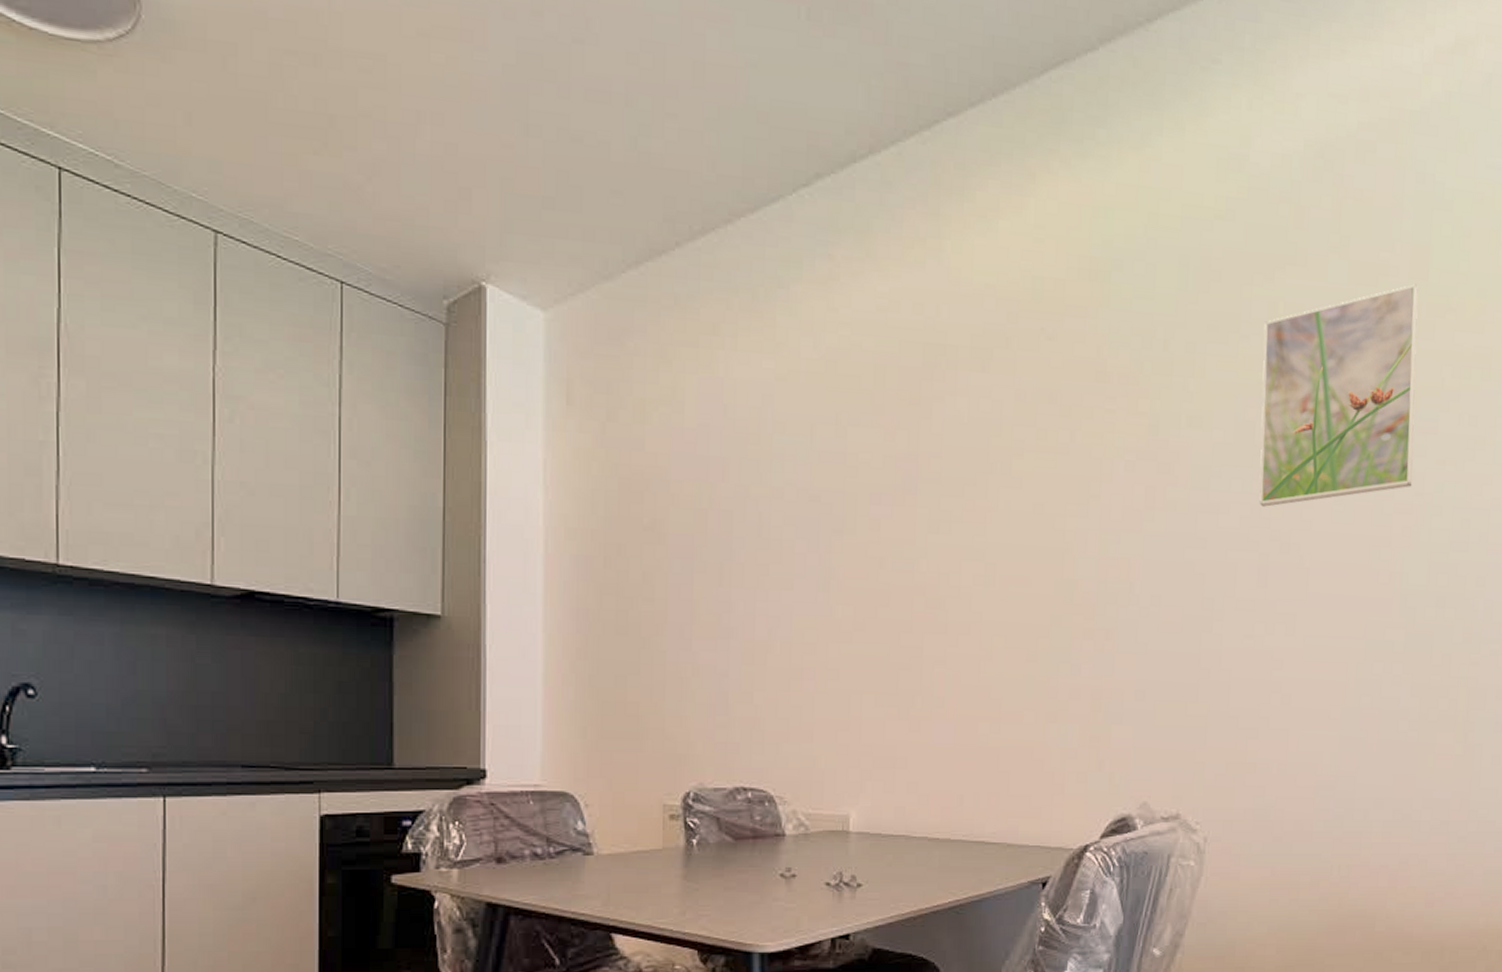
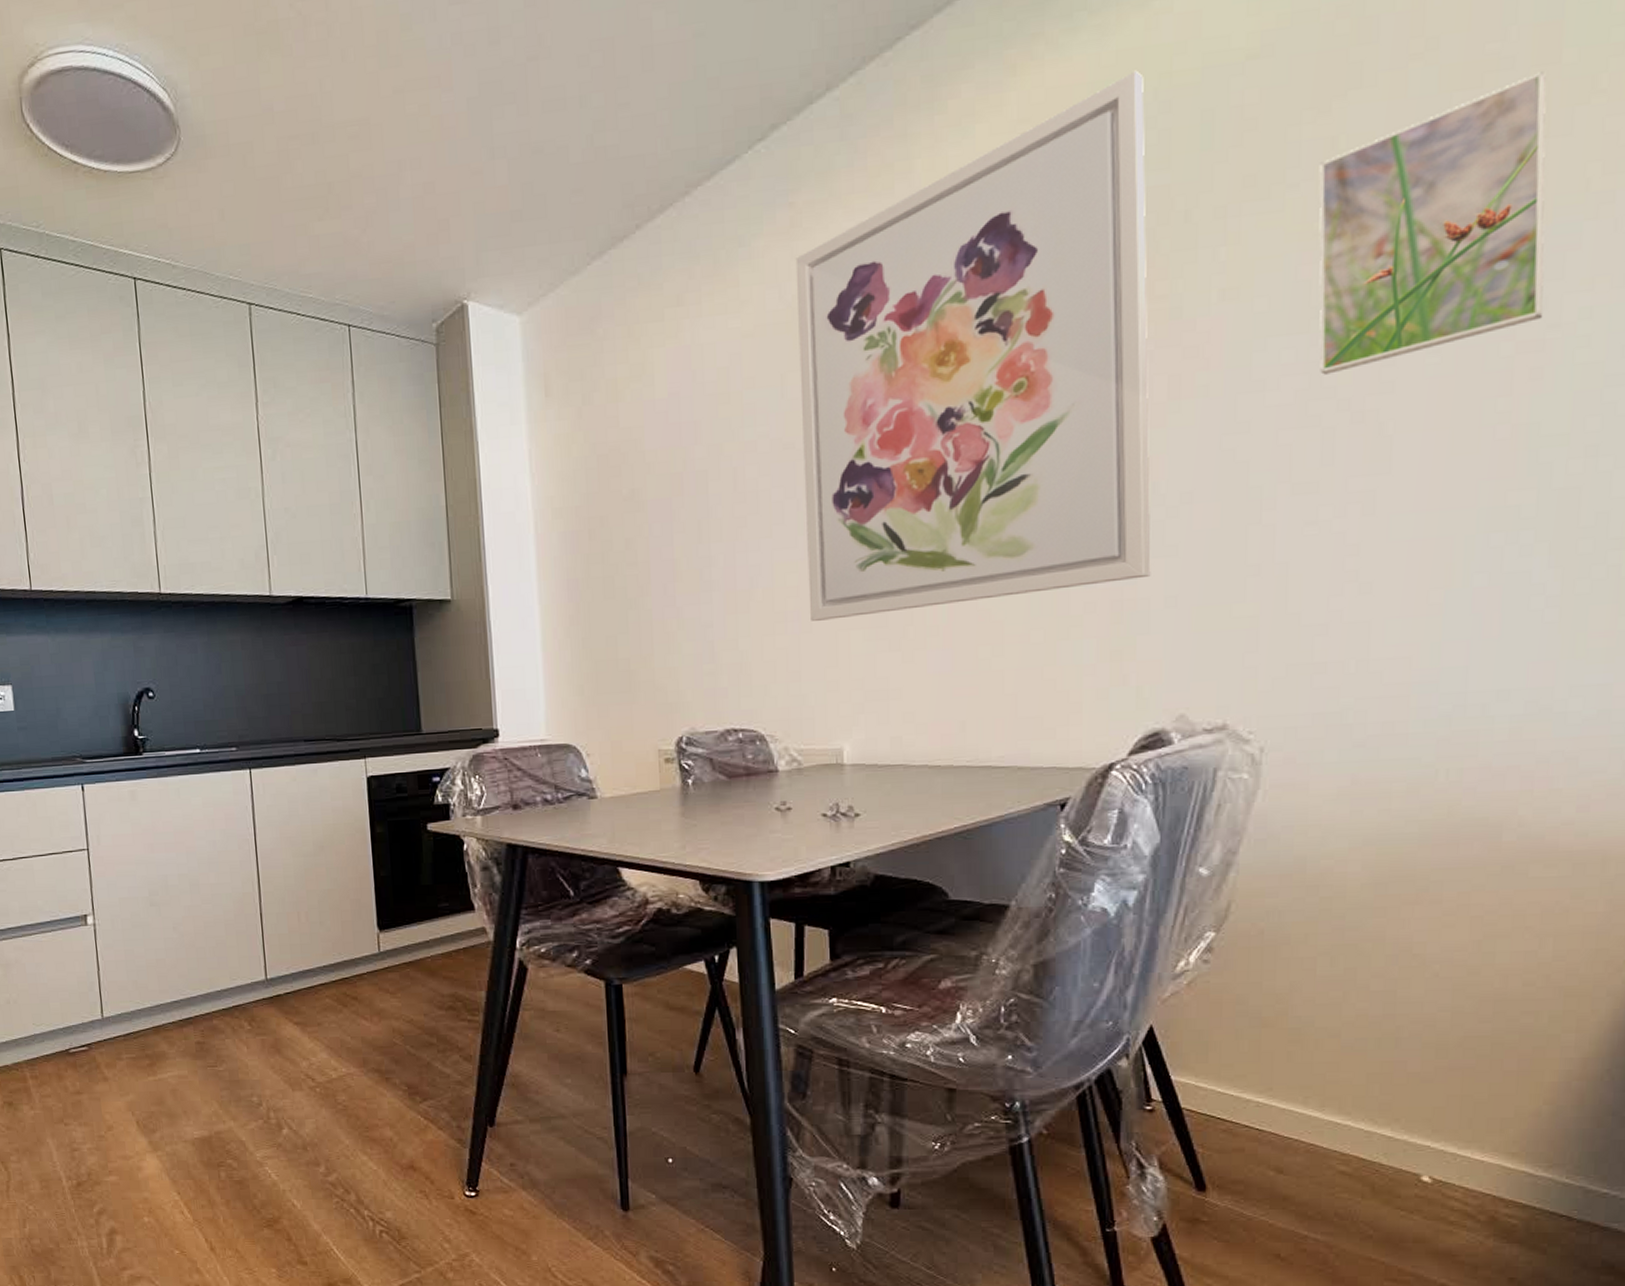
wall art: none [825,205,1137,682] -> present [795,70,1151,621]

